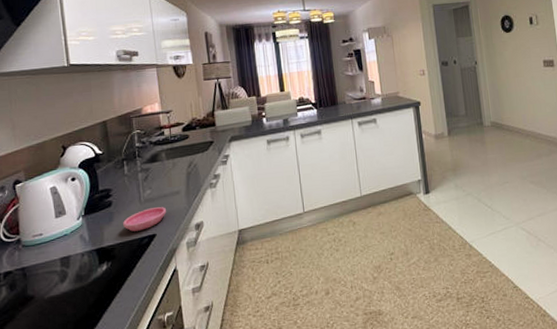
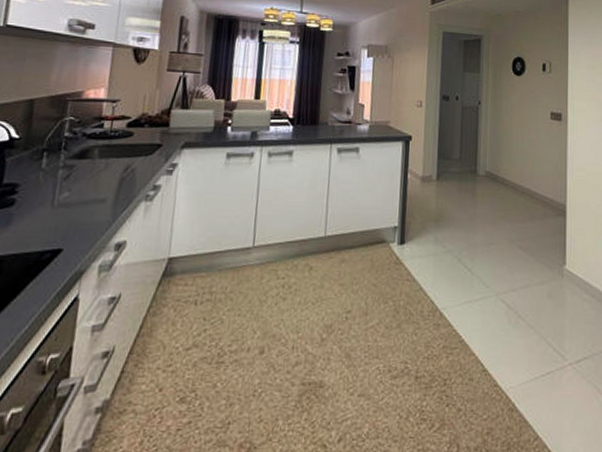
saucer: present [123,207,167,232] -> none [22,215,84,242]

